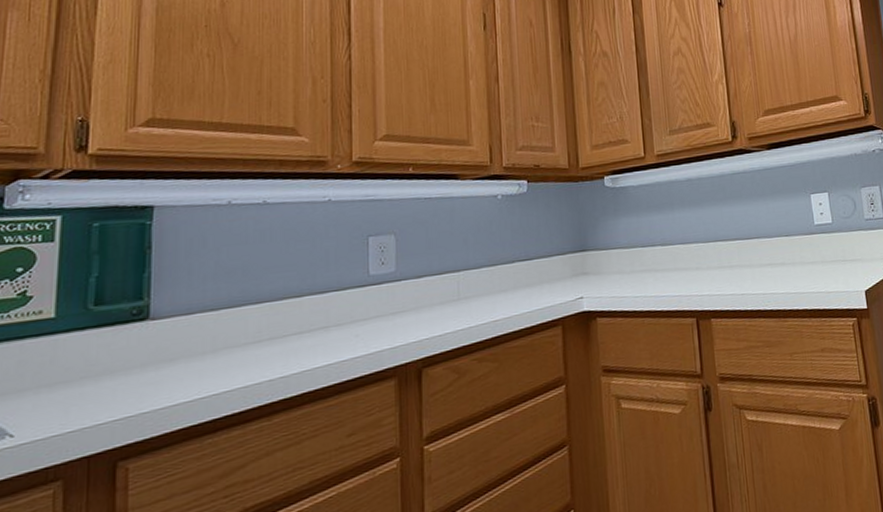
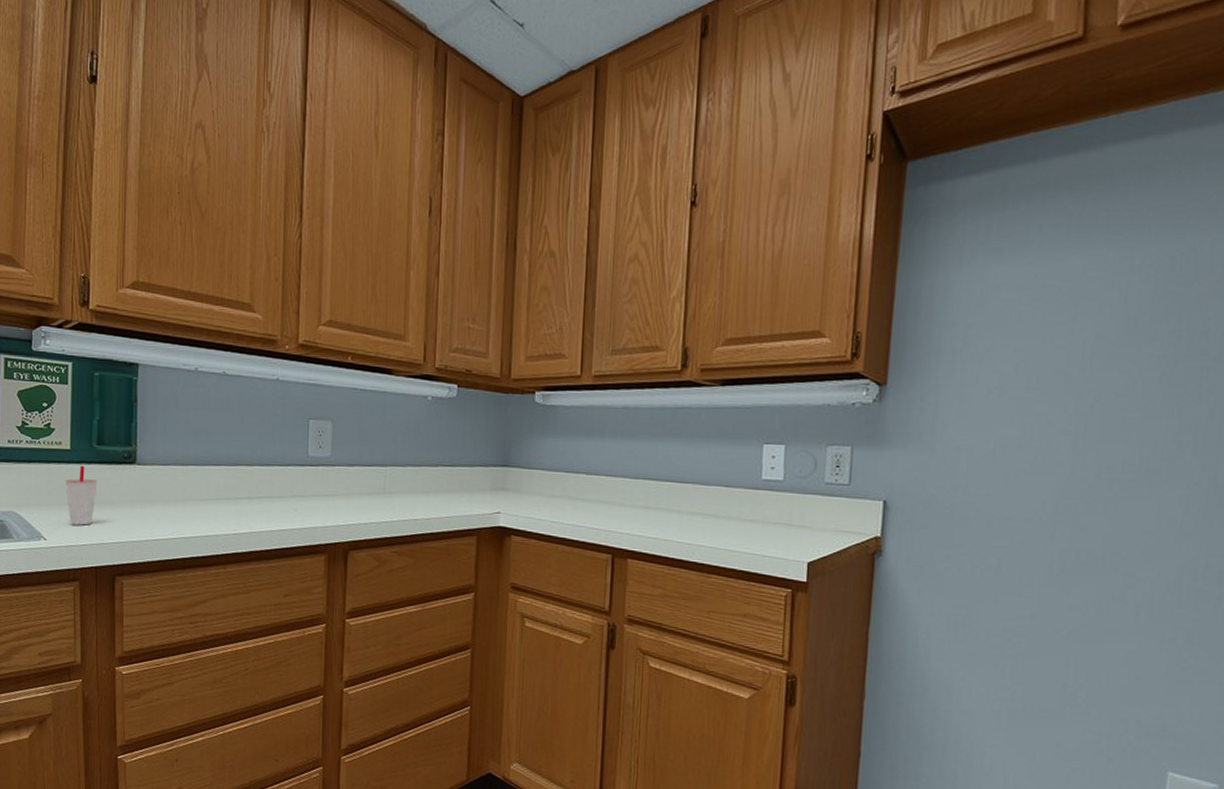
cup: none [46,333,94,410] -> present [65,465,98,526]

